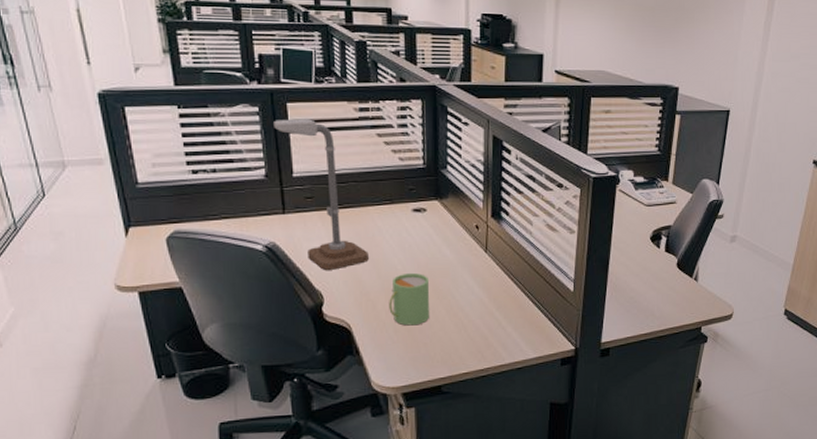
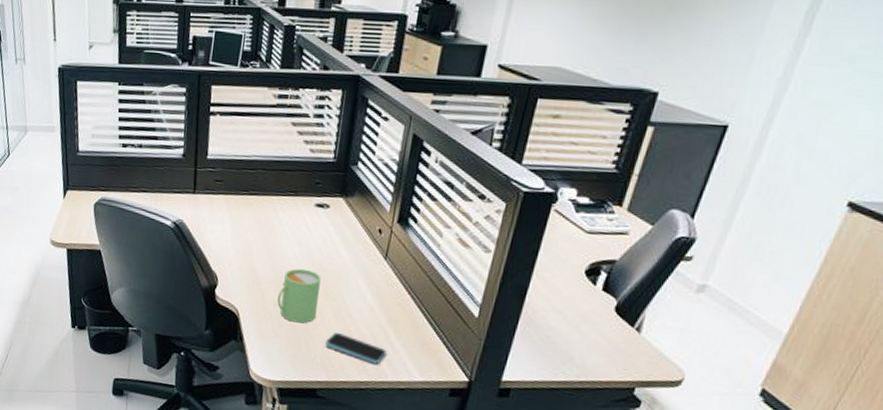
desk lamp: present [274,119,369,270] -> none [197,101,266,255]
smartphone: none [443,327,500,351] -> present [326,332,387,365]

